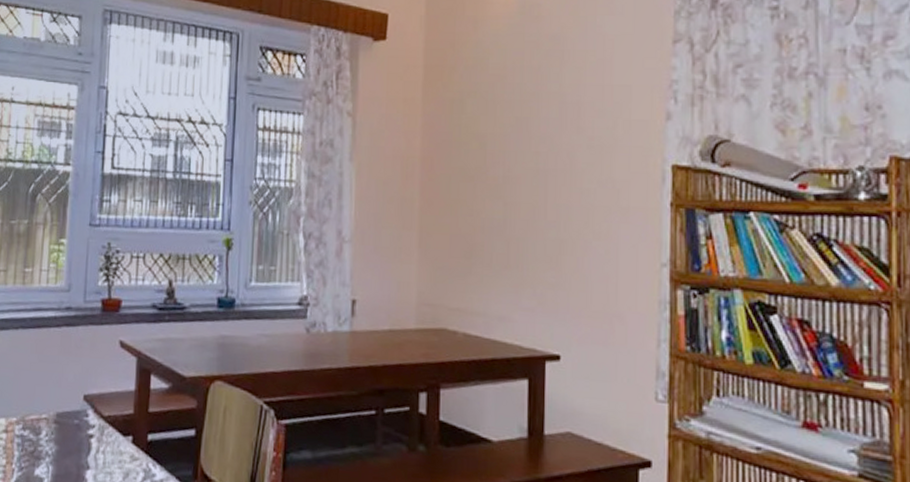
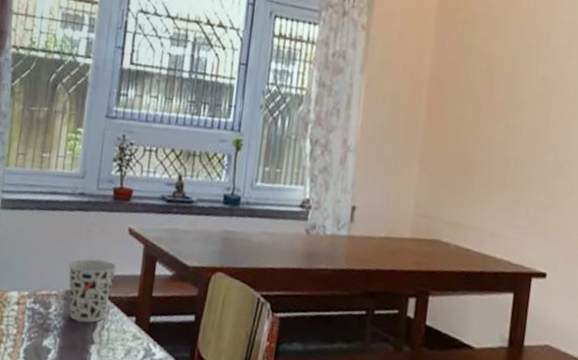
cup: none [58,376,110,447] -> present [68,259,117,323]

